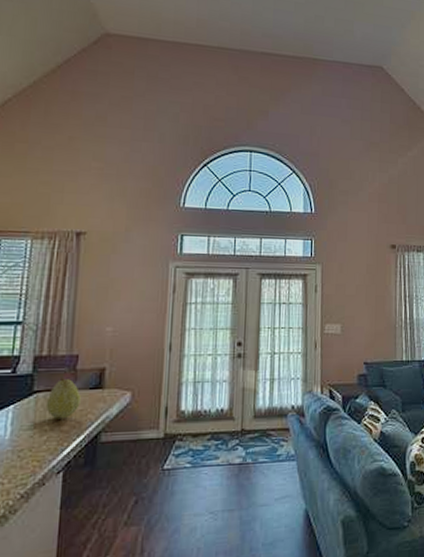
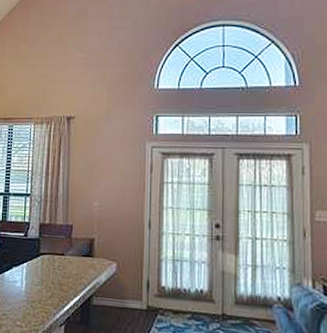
fruit: present [45,376,81,419] -> none [49,243,76,280]

